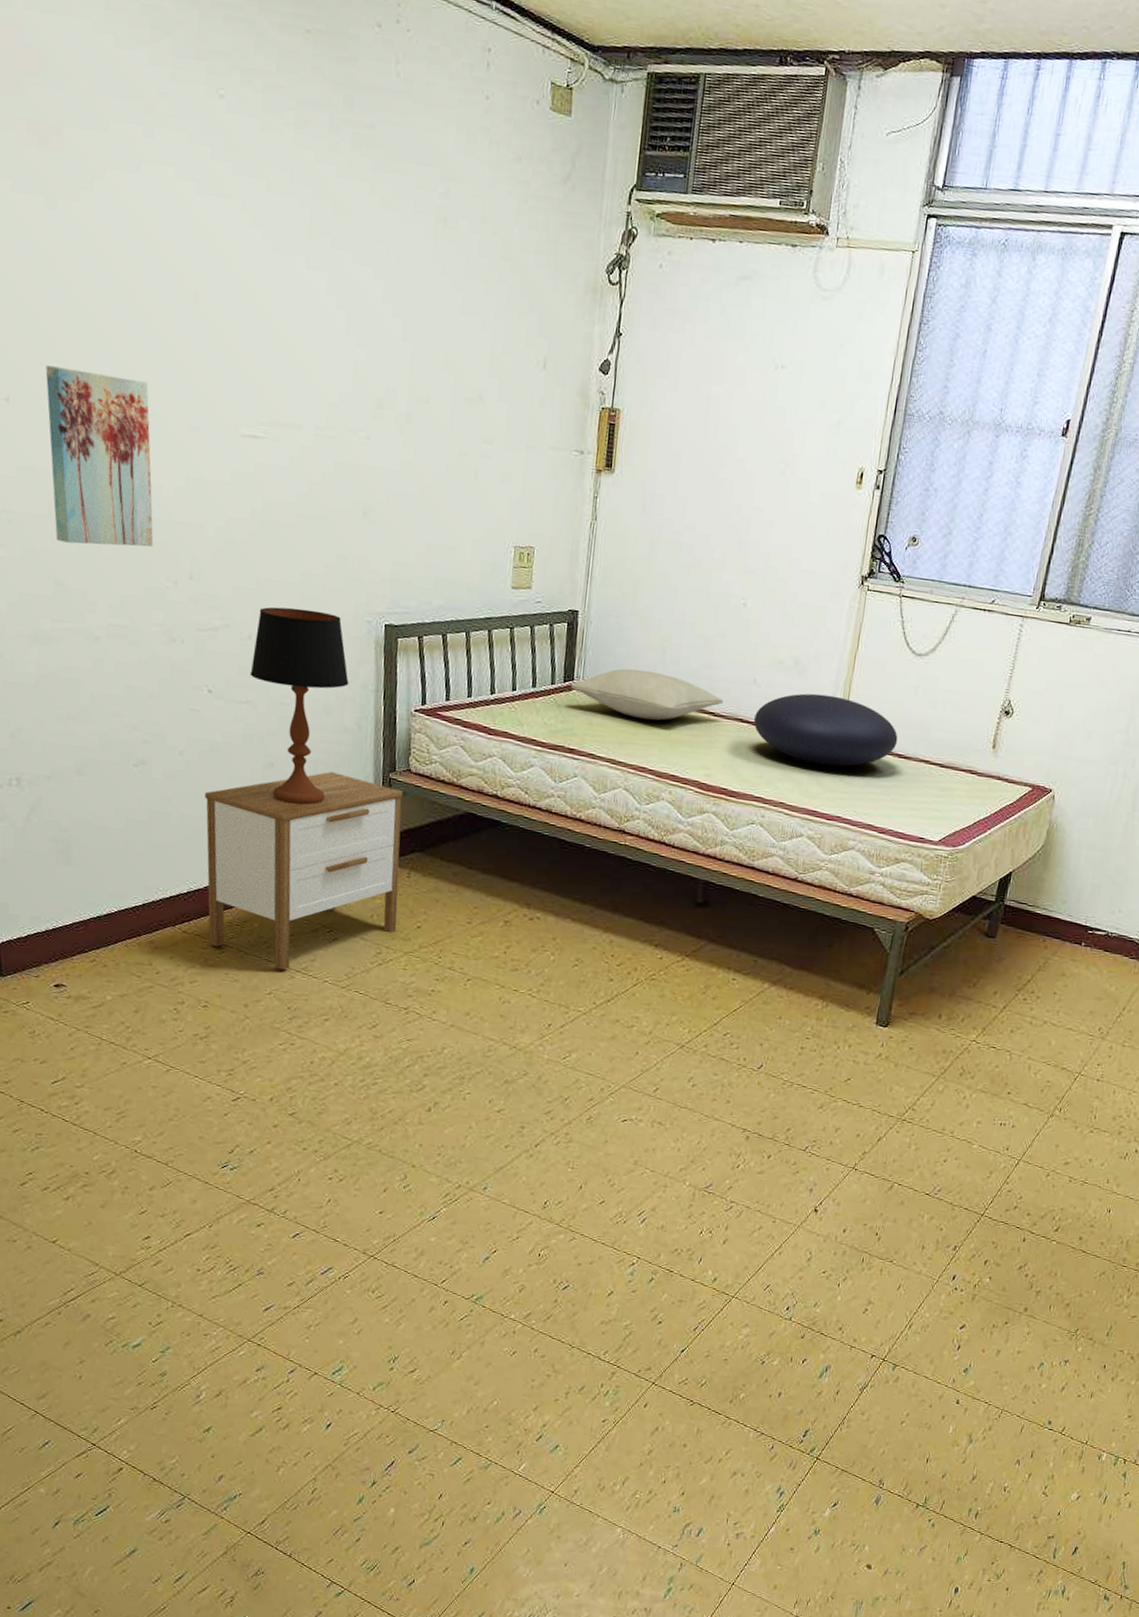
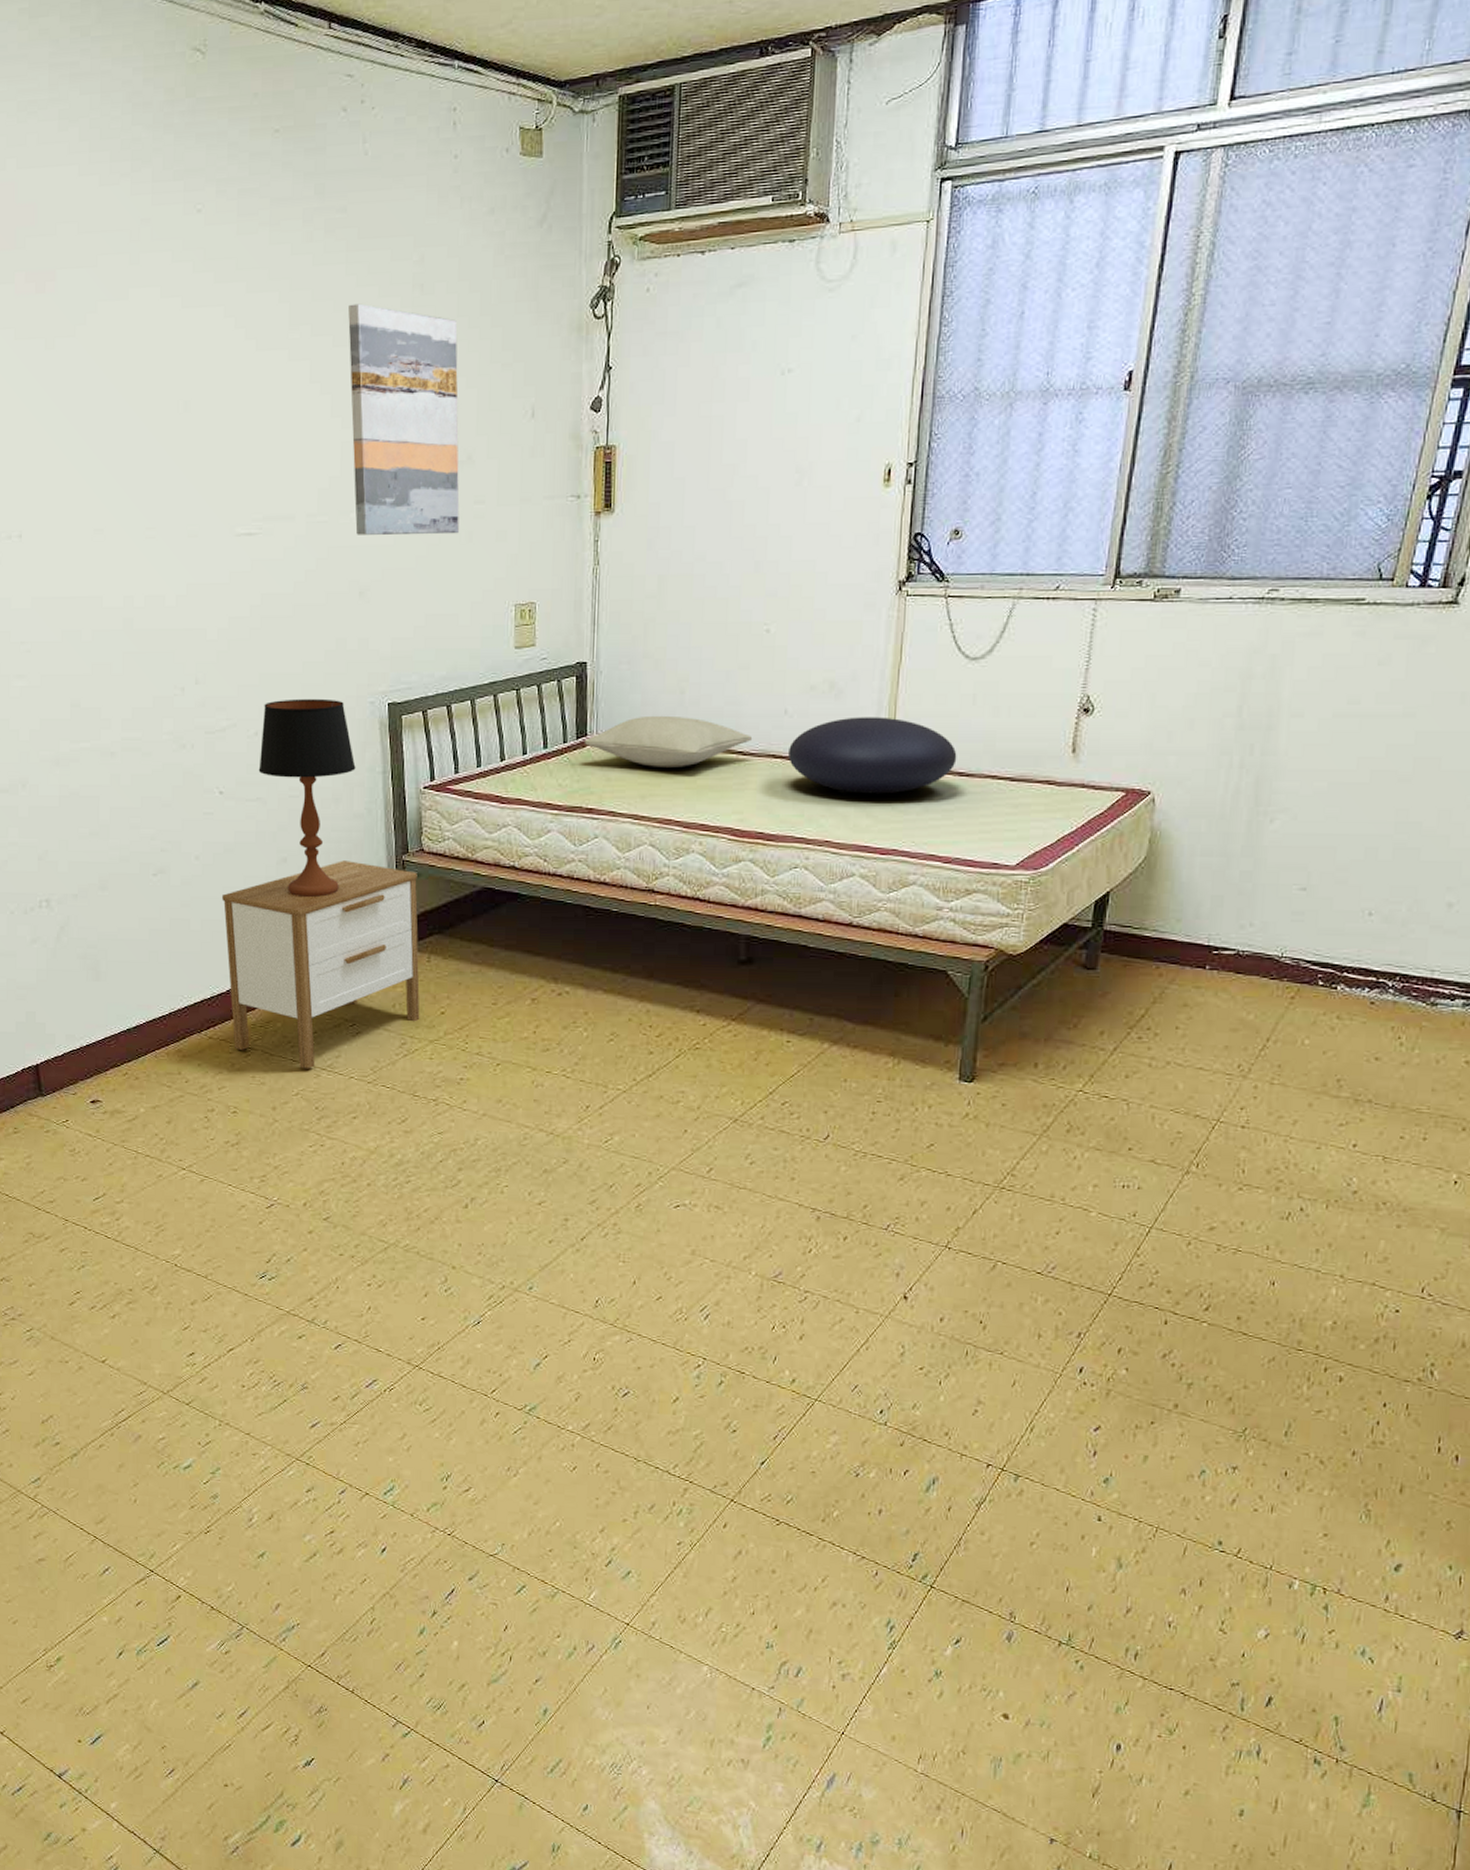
wall art: present [45,365,154,547] -> none [53,497,160,665]
wall art: none [363,223,478,470] -> present [348,303,460,535]

